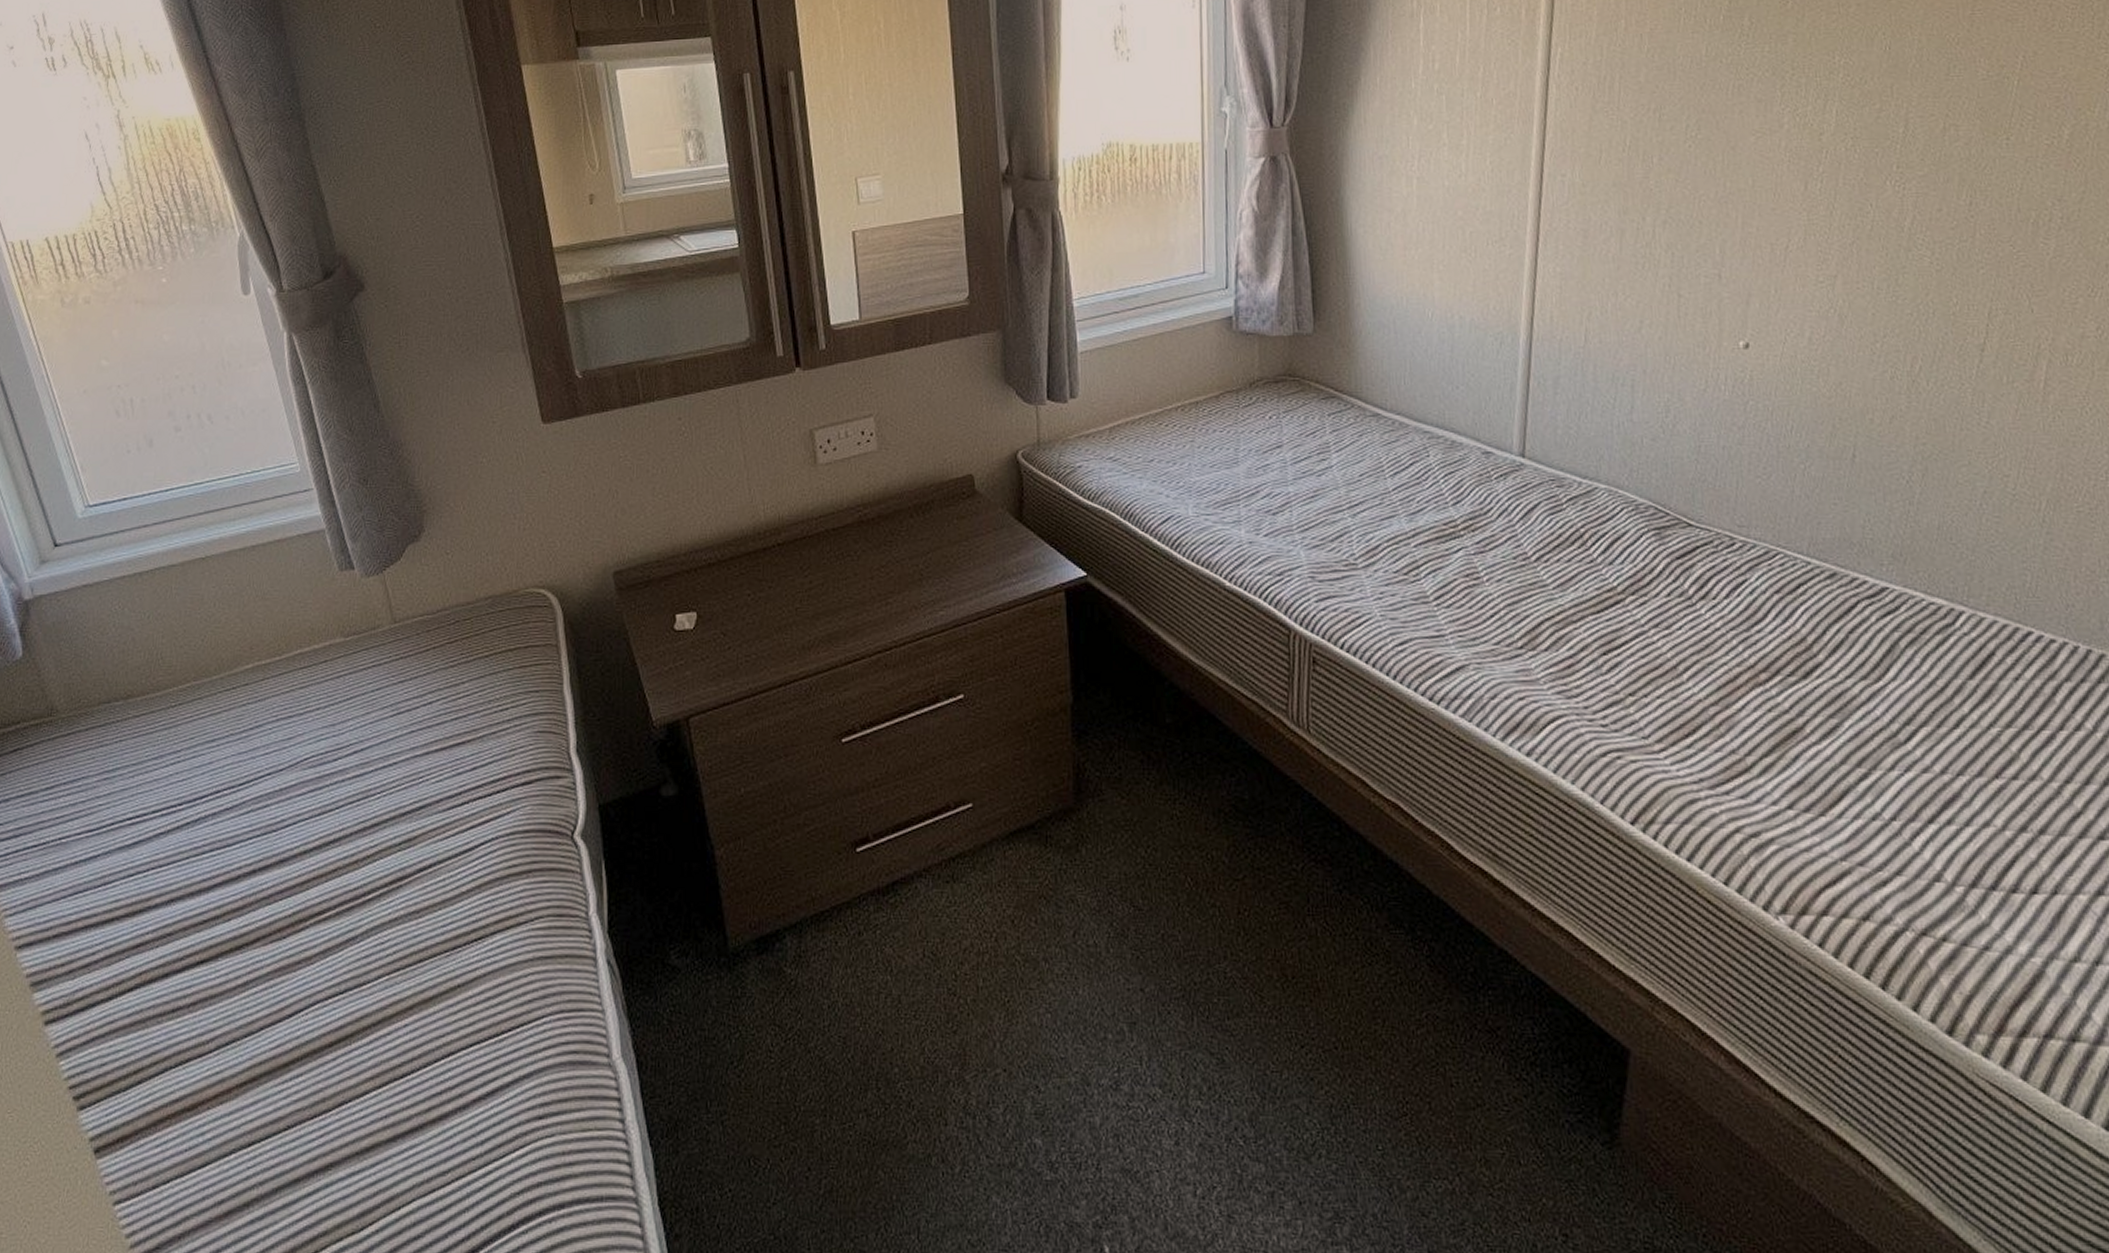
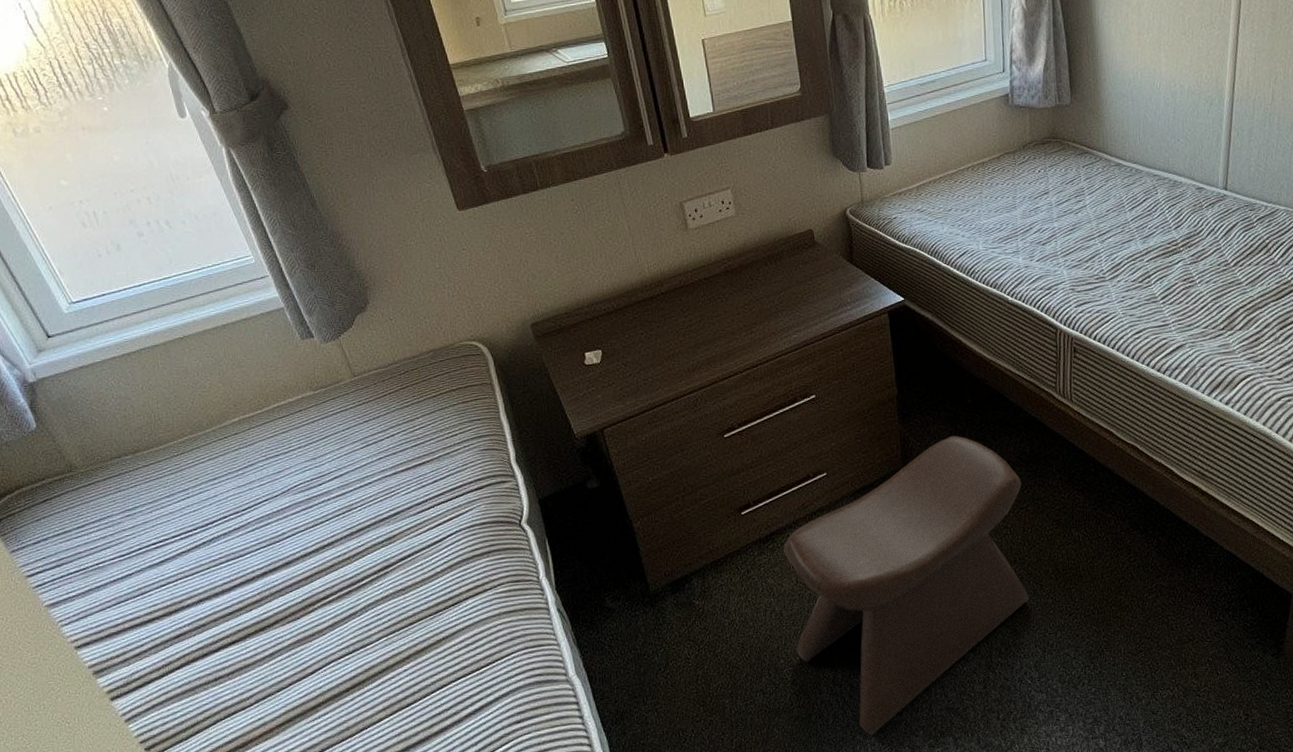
stool: none [909,766,1244,1200] -> present [783,435,1029,737]

